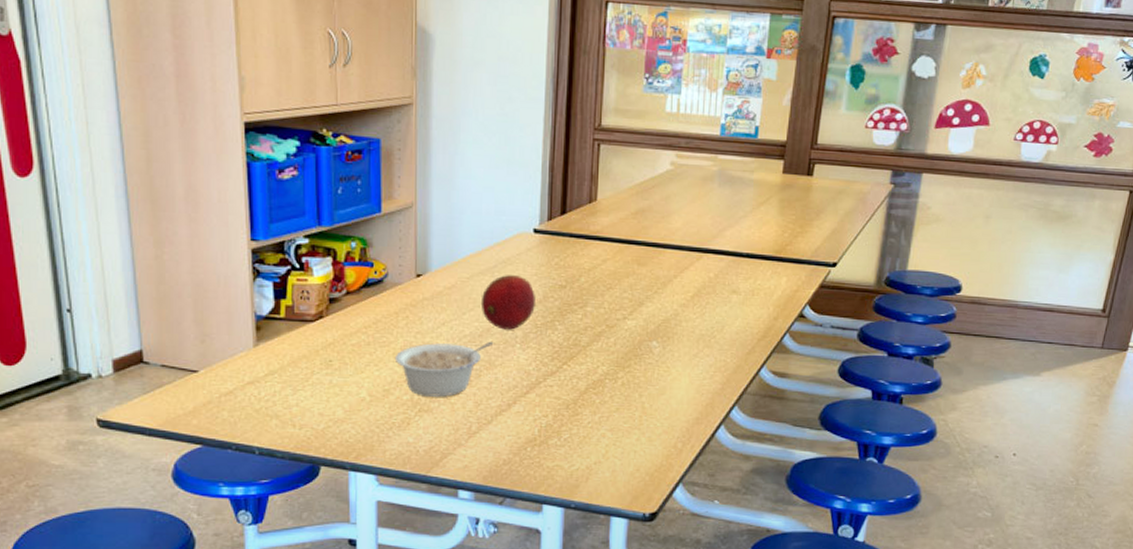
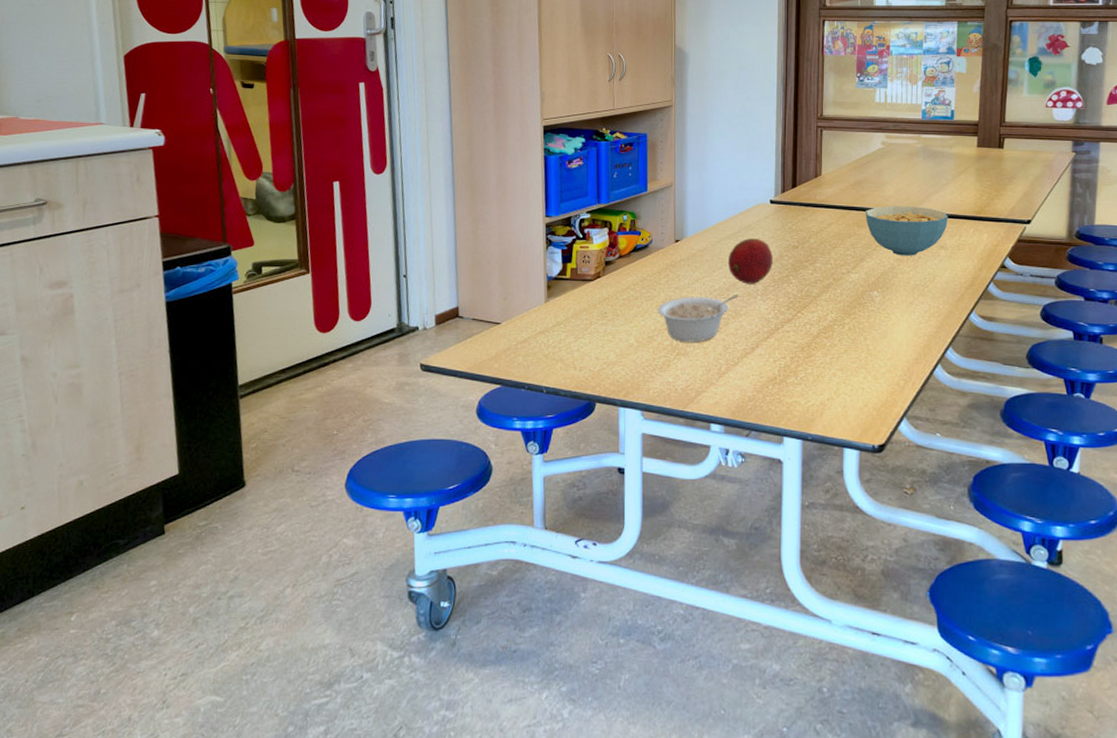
cereal bowl: none [647,240,744,301] -> present [865,206,949,256]

